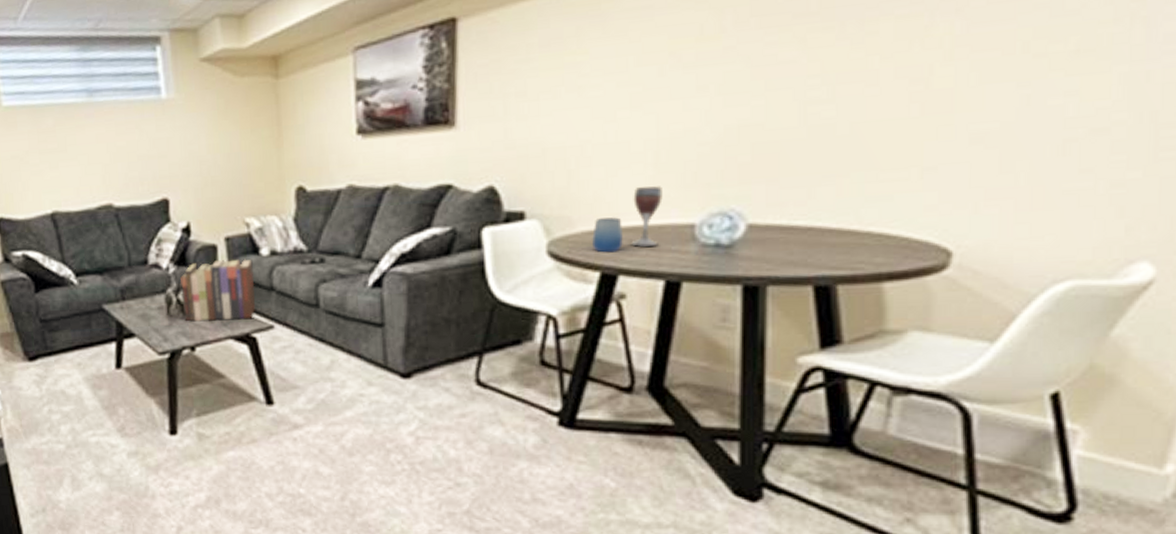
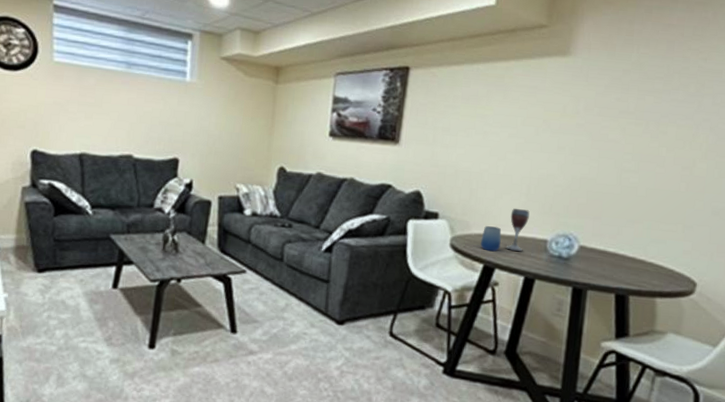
books: present [180,259,256,322] -> none [176,212,237,263]

